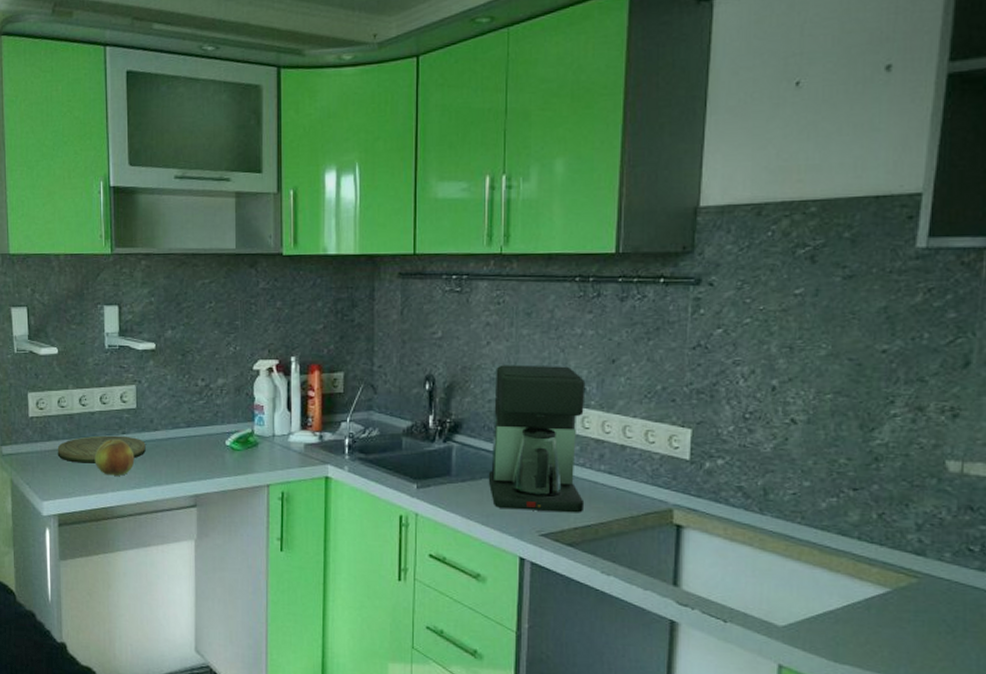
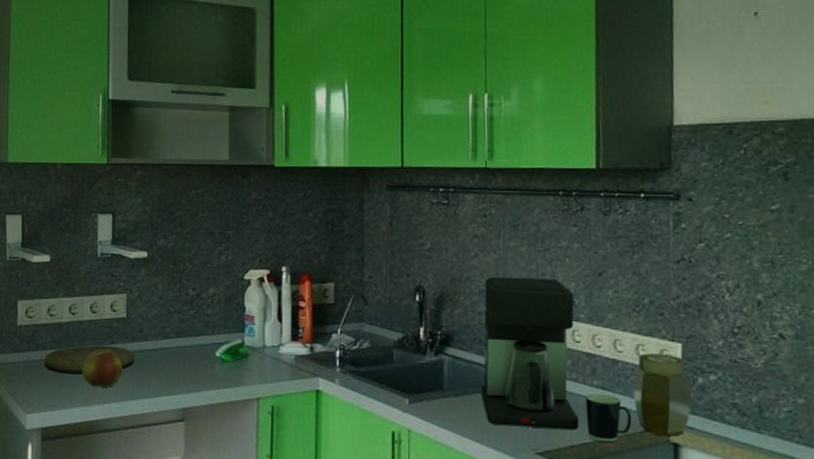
mug: none [591,479,637,525] -> present [585,394,632,443]
jar: none [640,439,697,518] -> present [633,353,691,436]

